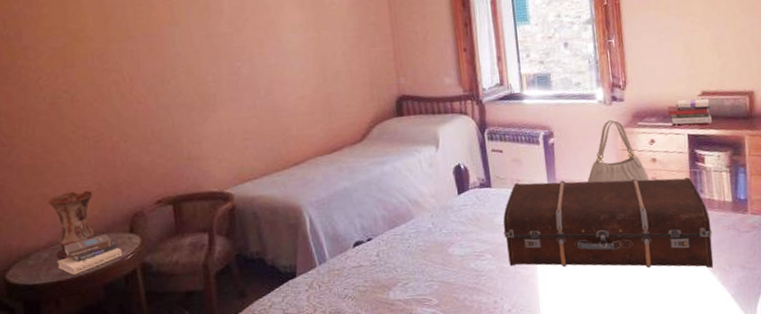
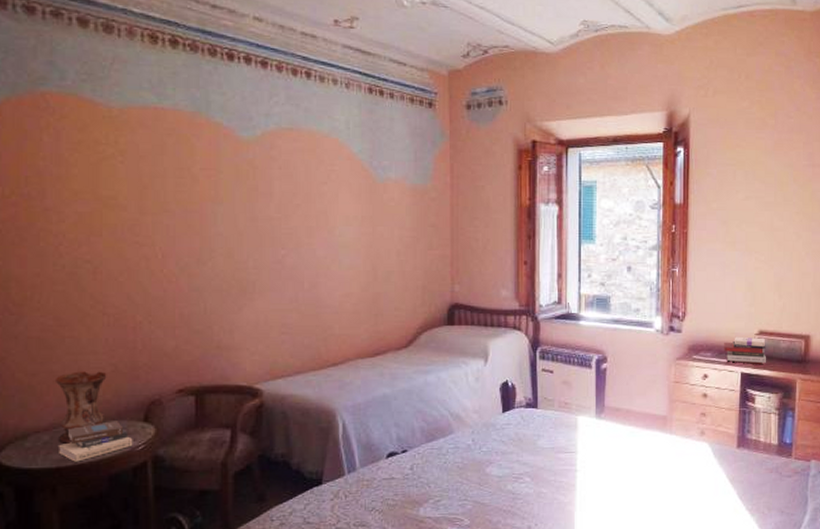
suitcase: present [503,177,714,269] -> none [545,406,755,510]
handbag: present [587,119,650,183] -> none [636,350,699,416]

